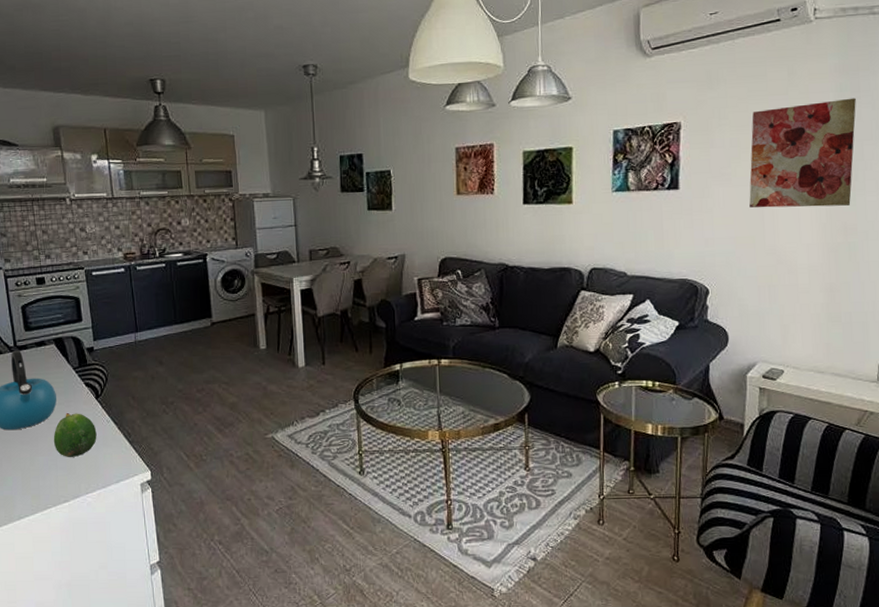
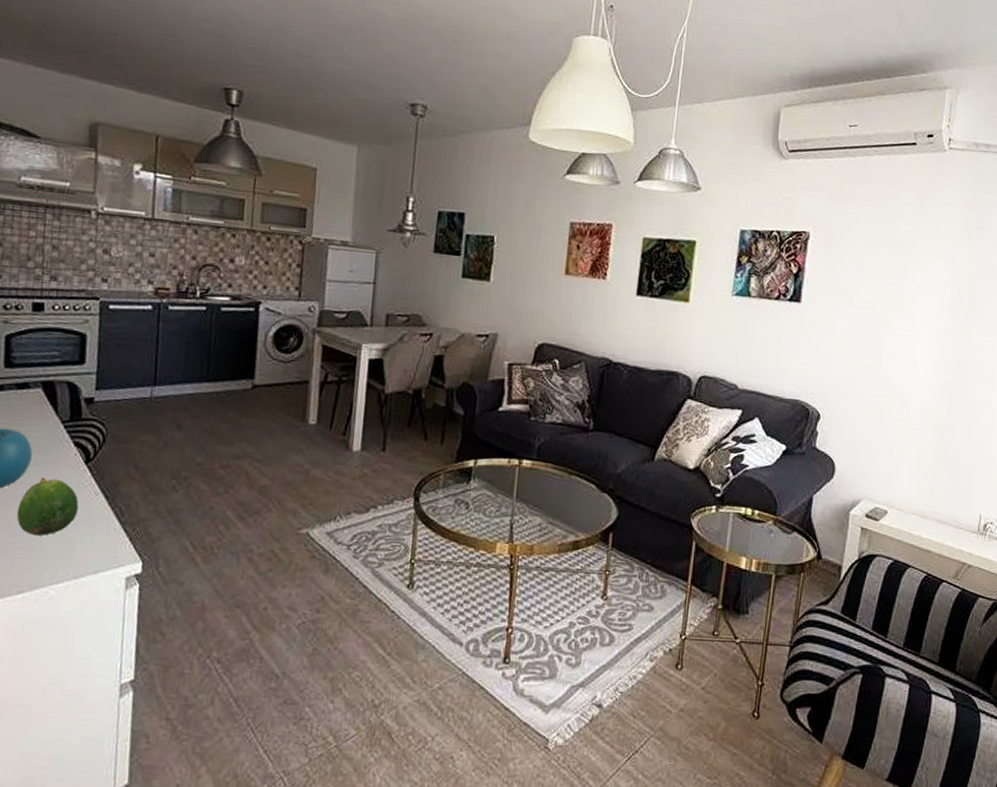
wall art: present [749,98,856,208] -> none [869,232,980,343]

